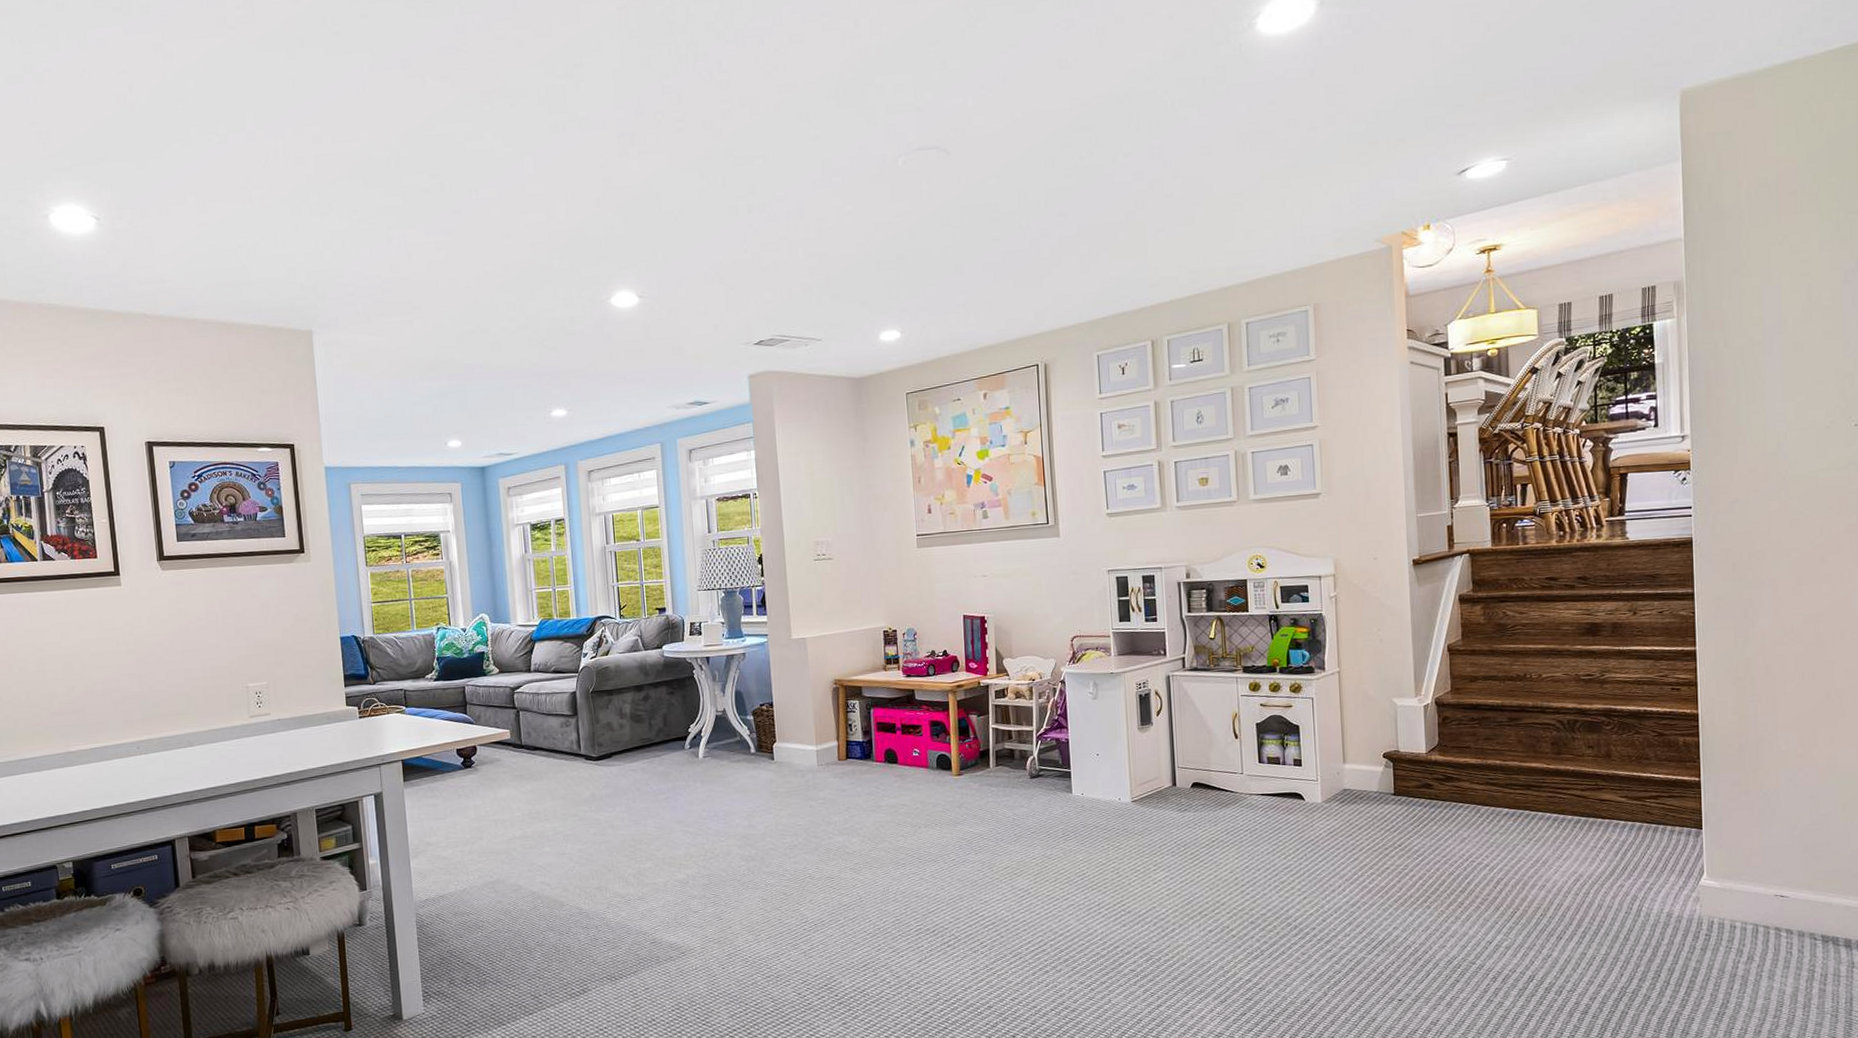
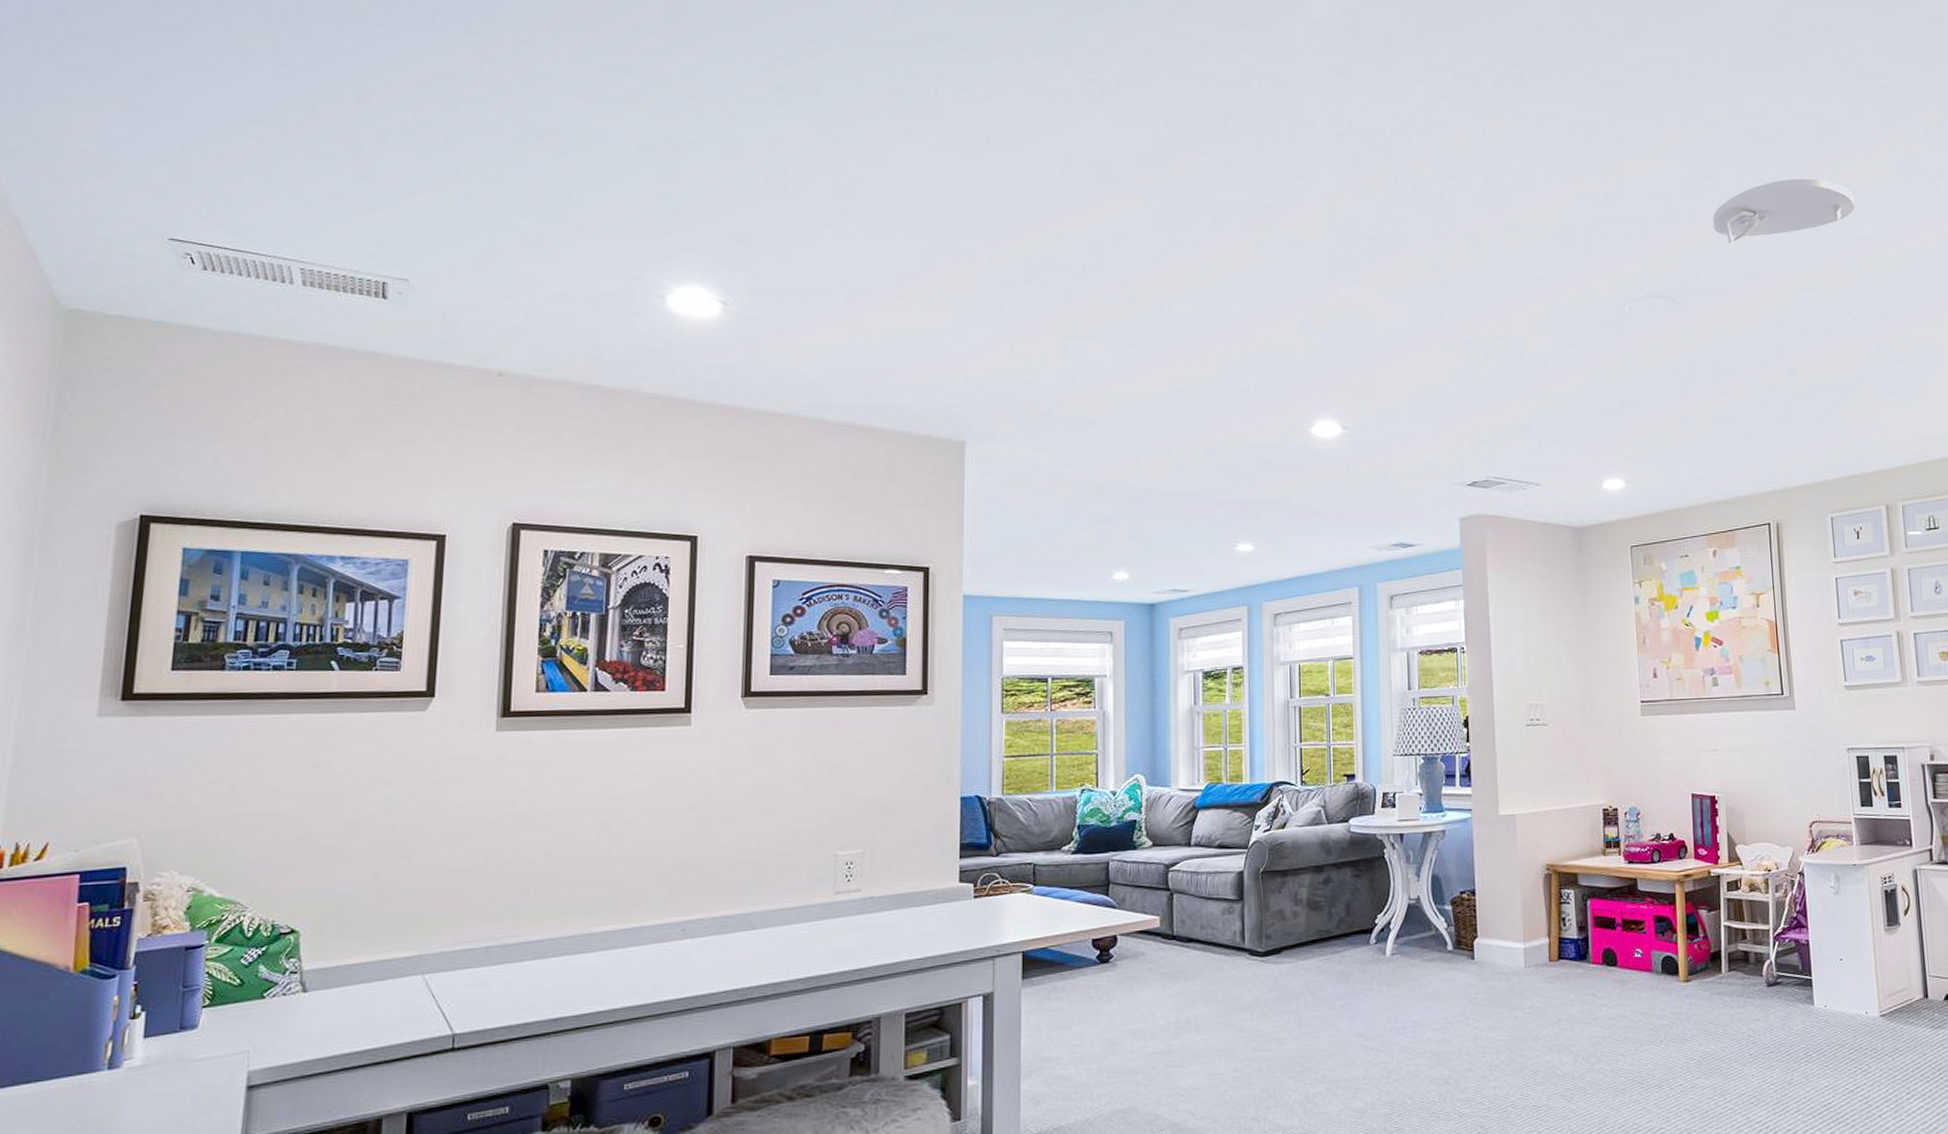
smoke detector: none [984,11,1129,88] -> present [1712,178,1855,244]

